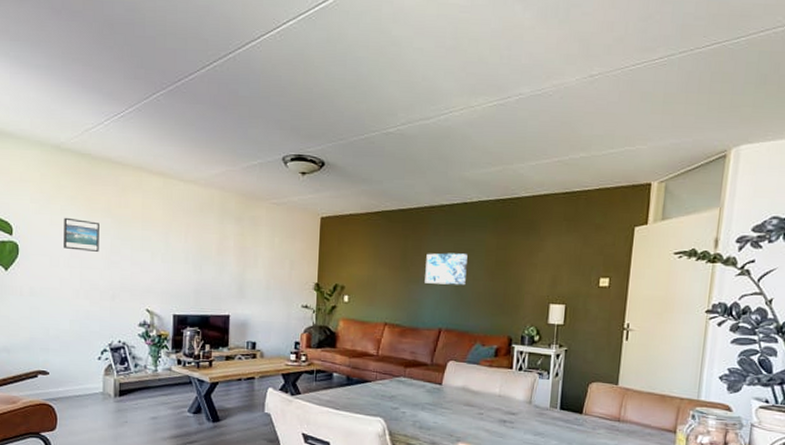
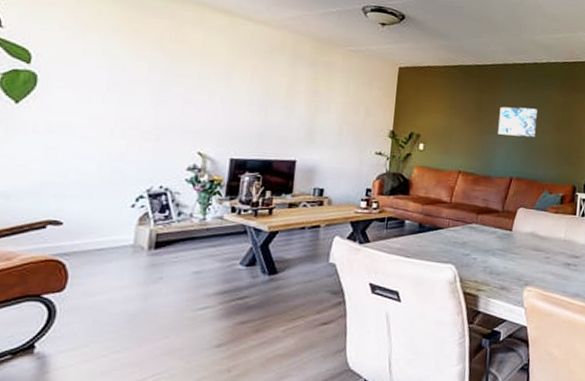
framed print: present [64,217,99,252] -> none [99,48,148,88]

